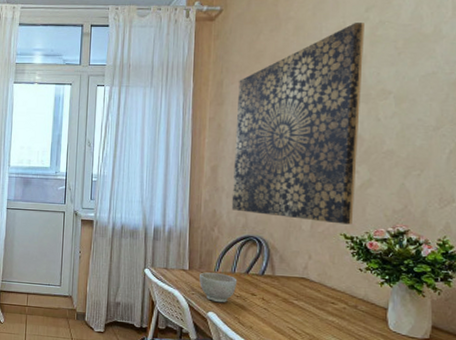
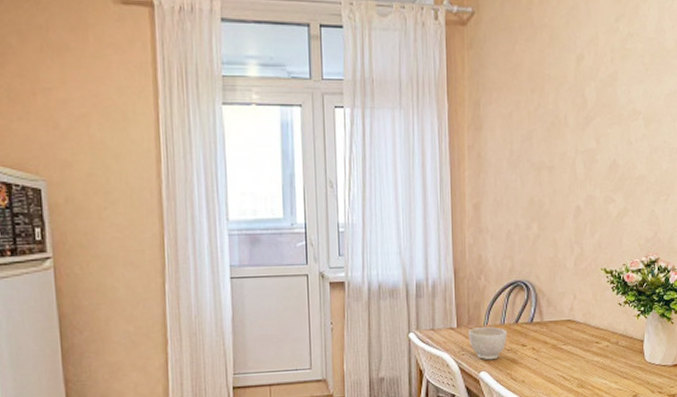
wall art: present [231,23,364,225] -> none [496,34,615,258]

